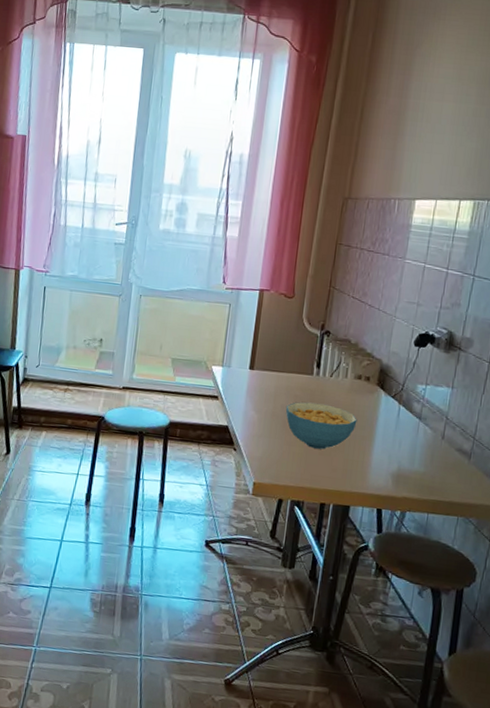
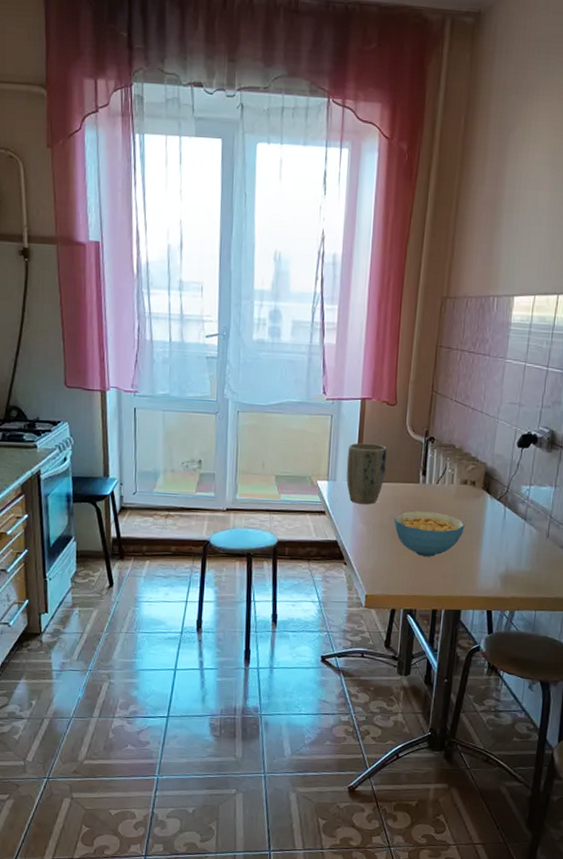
plant pot: none [240,331,282,393] -> present [346,442,387,504]

